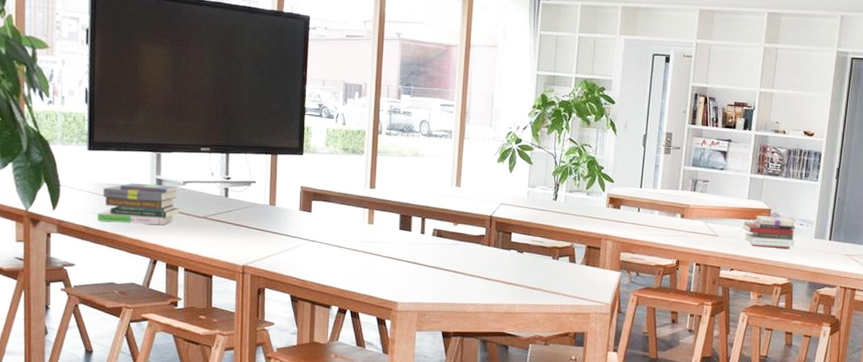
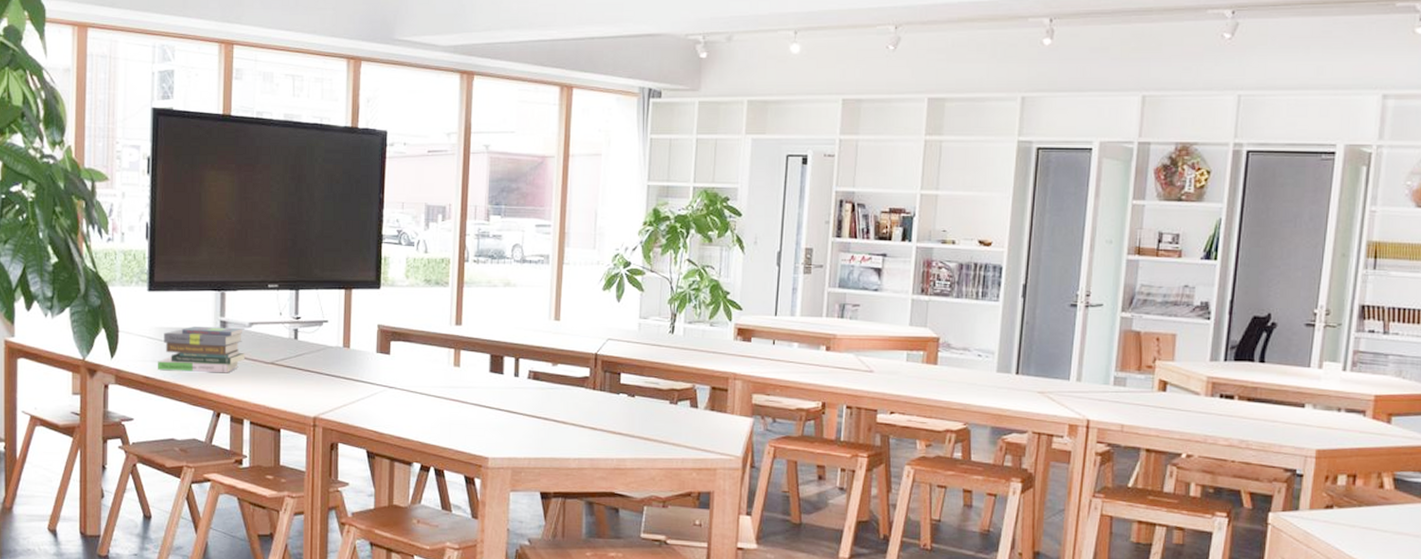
books: present [742,216,796,250] -> none [904,346,973,387]

